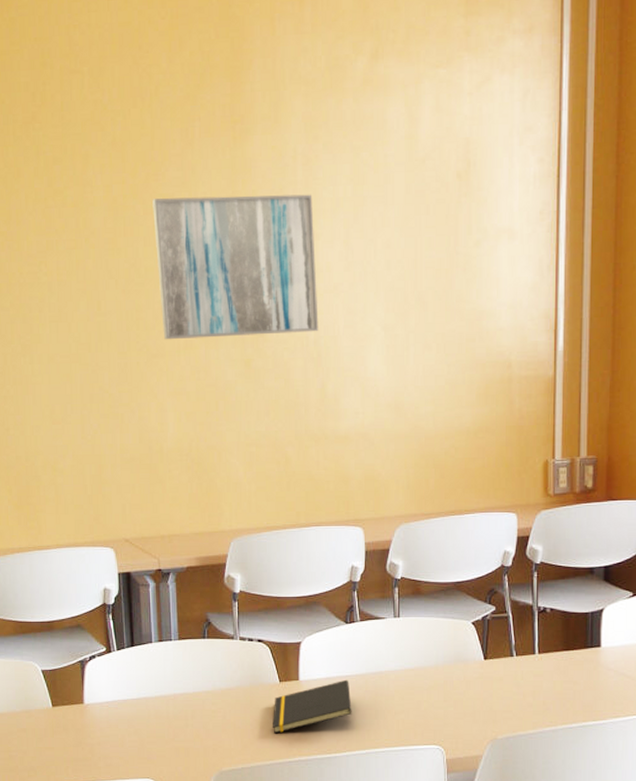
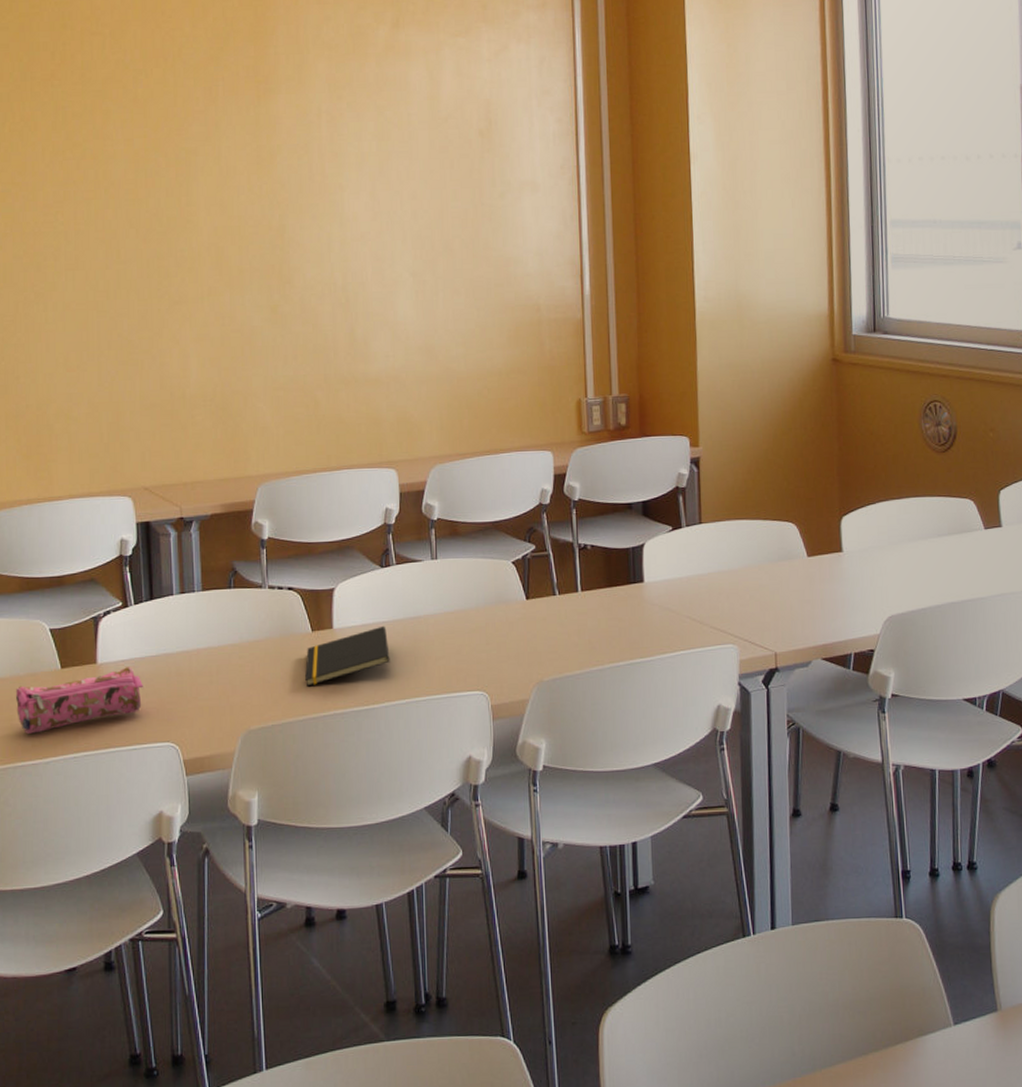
pencil case: none [13,708,126,766] -> present [16,667,144,735]
wall art: present [152,194,319,340] -> none [175,149,346,287]

